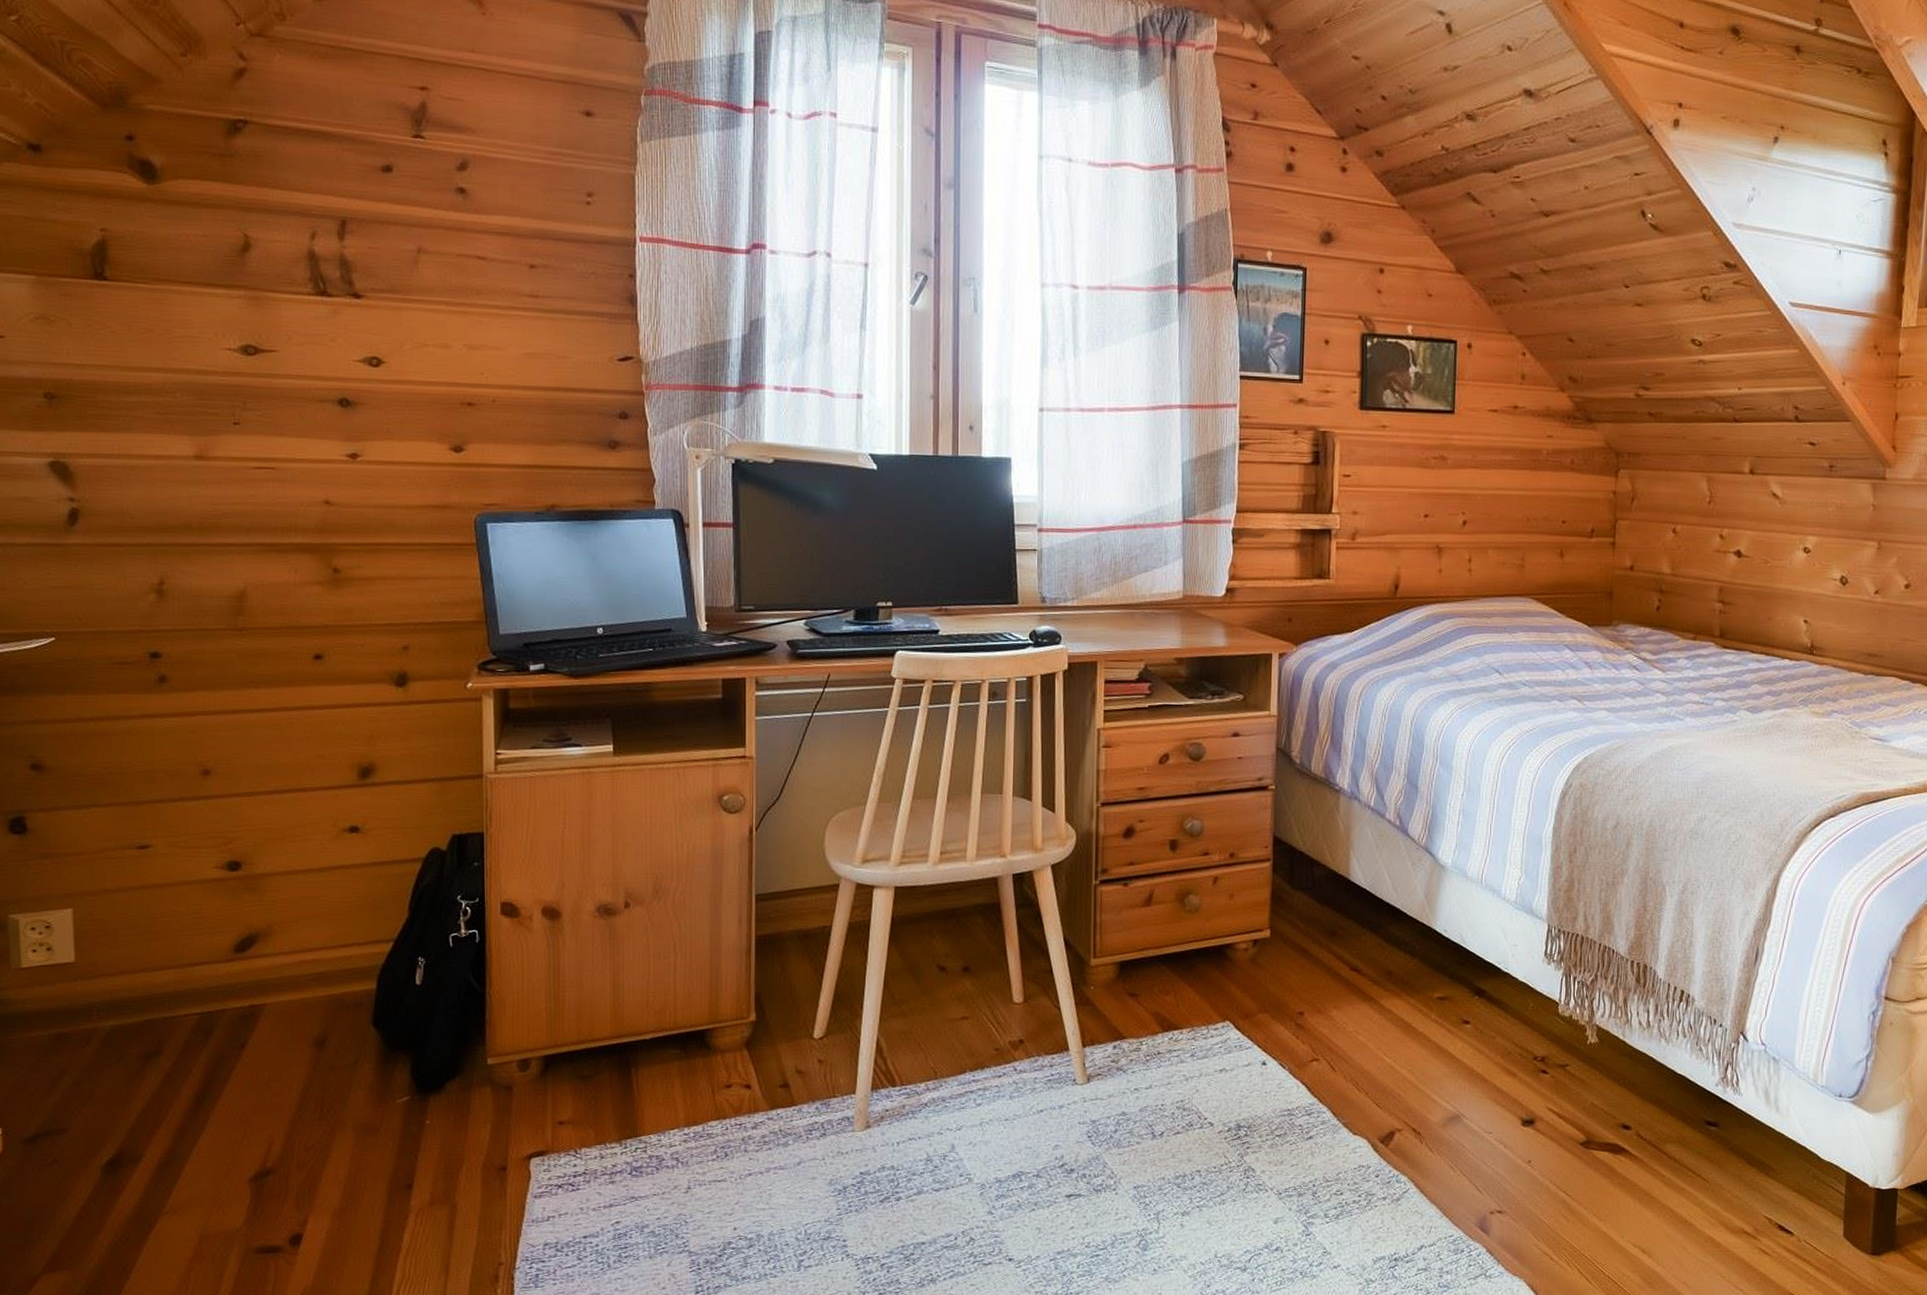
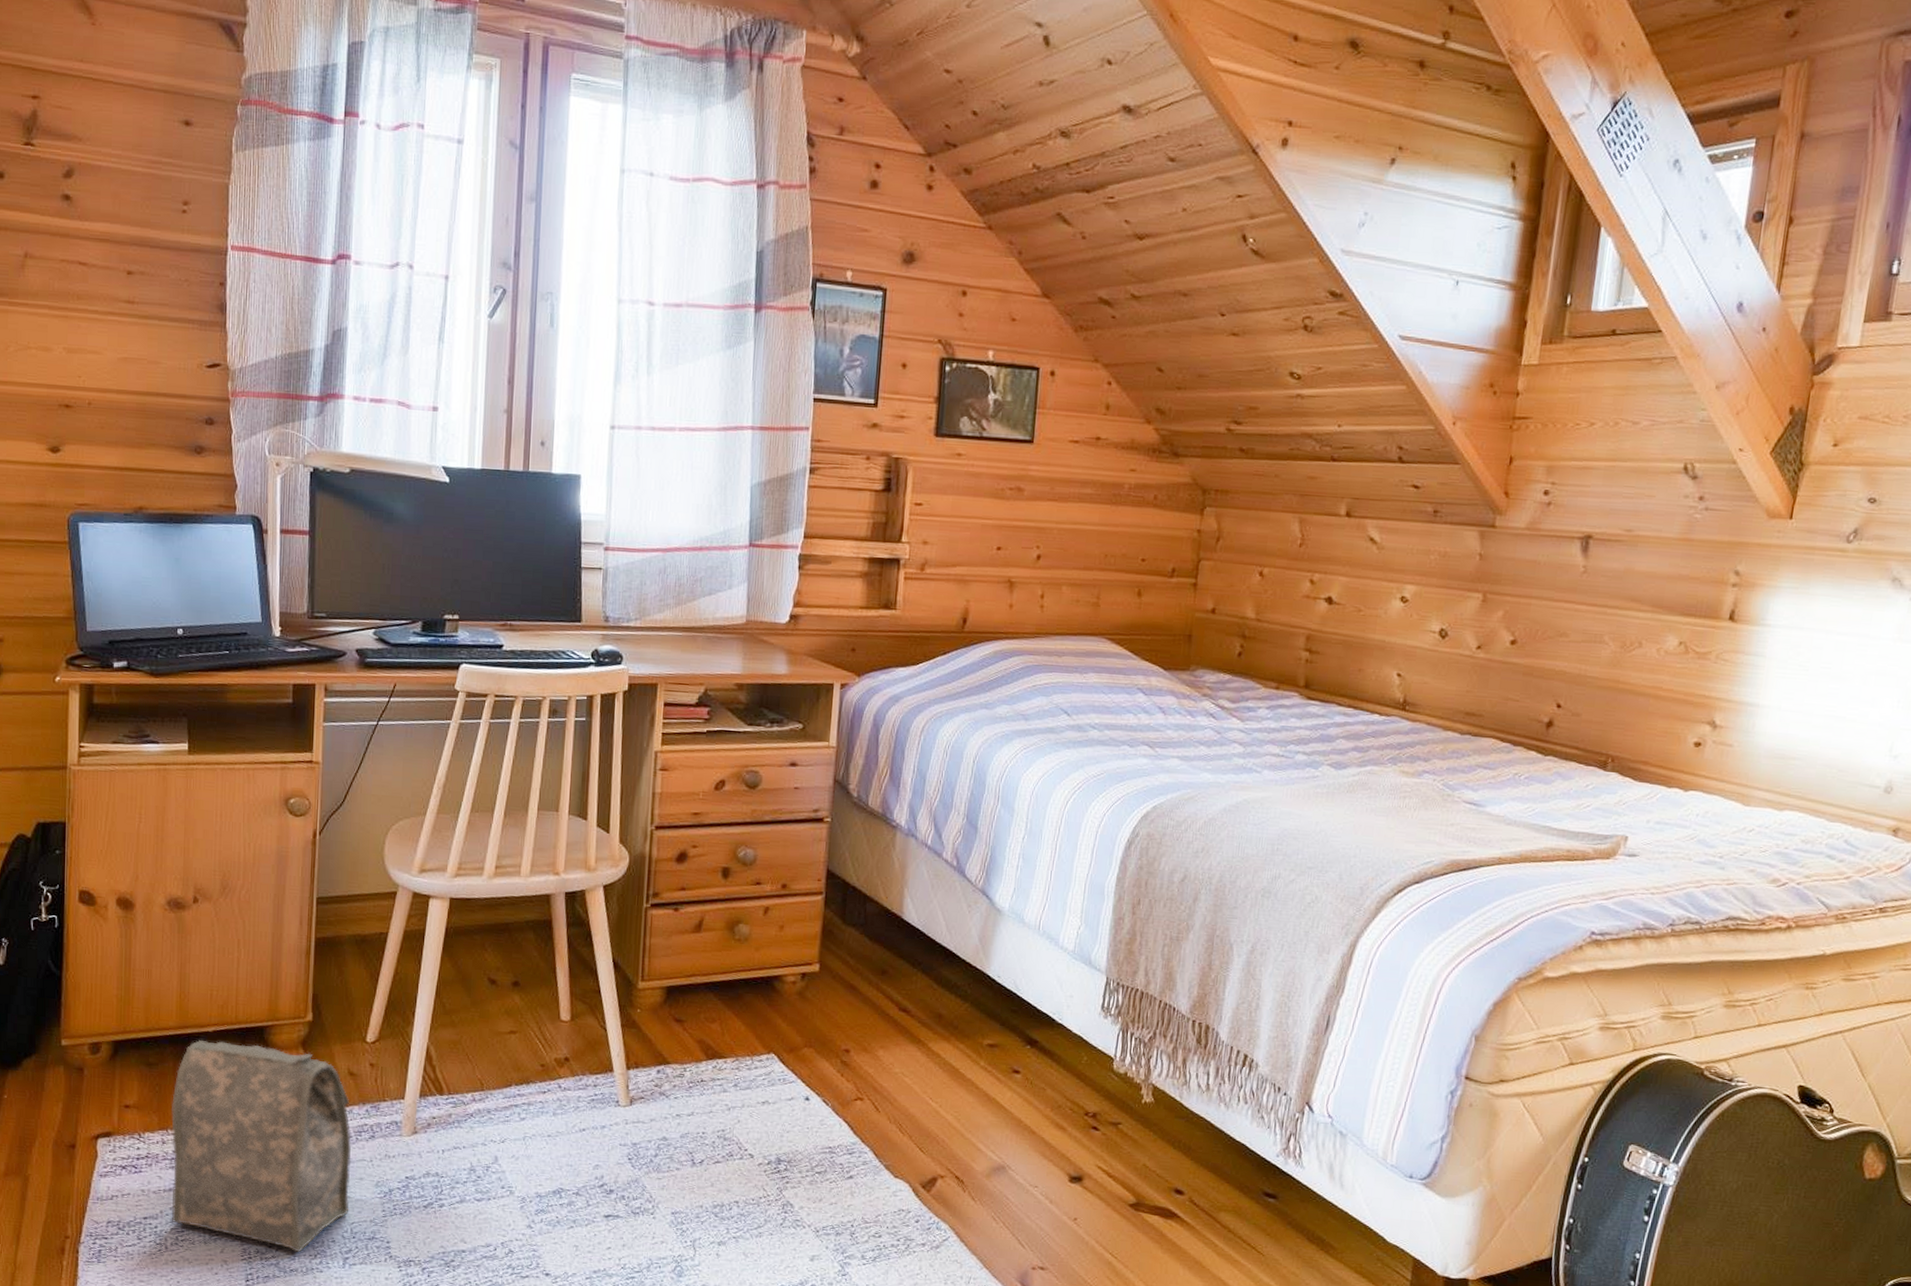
bag: none [609,1048,803,1259] -> present [171,1040,352,1253]

